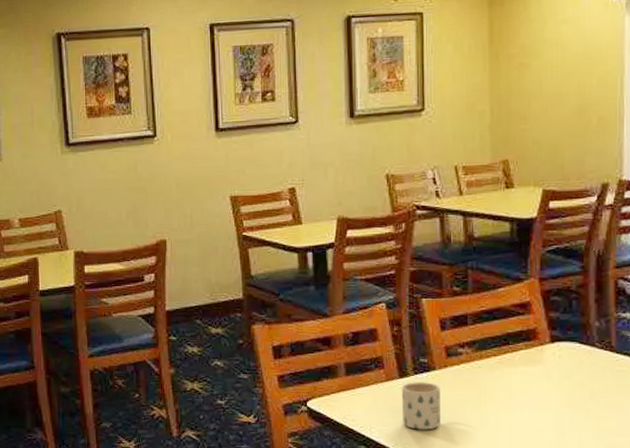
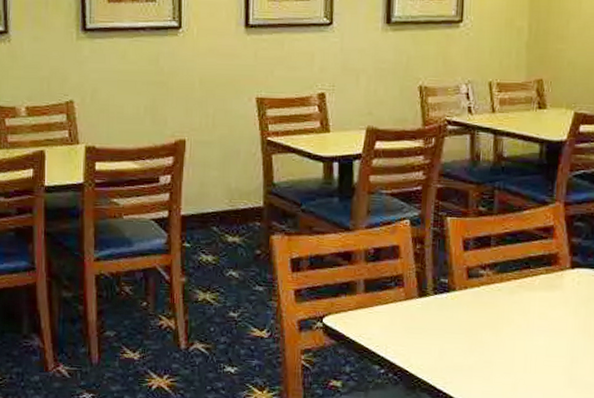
mug: present [401,382,441,430] -> none [419,302,459,352]

